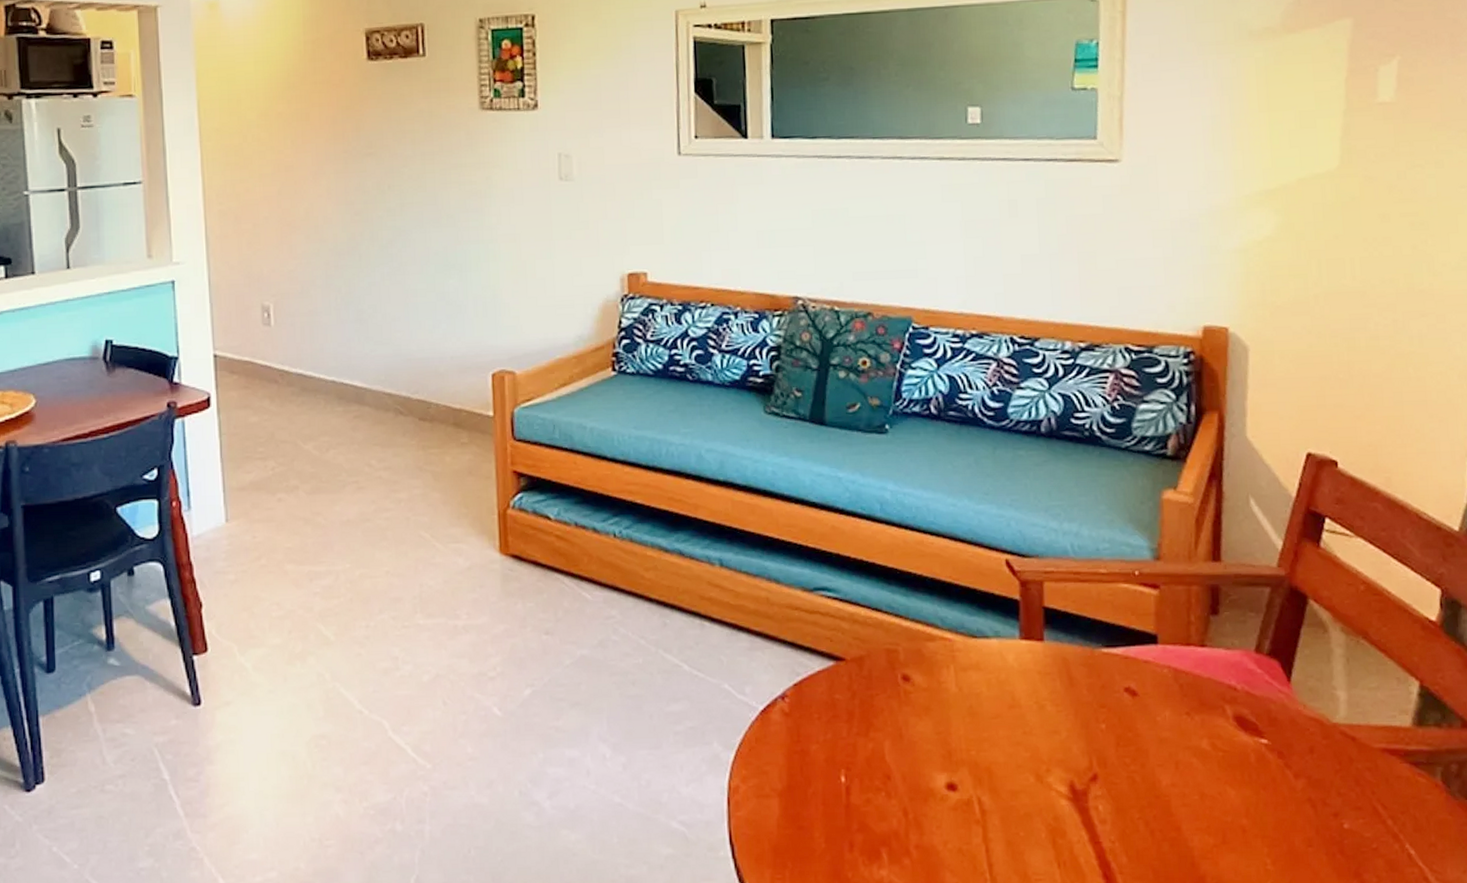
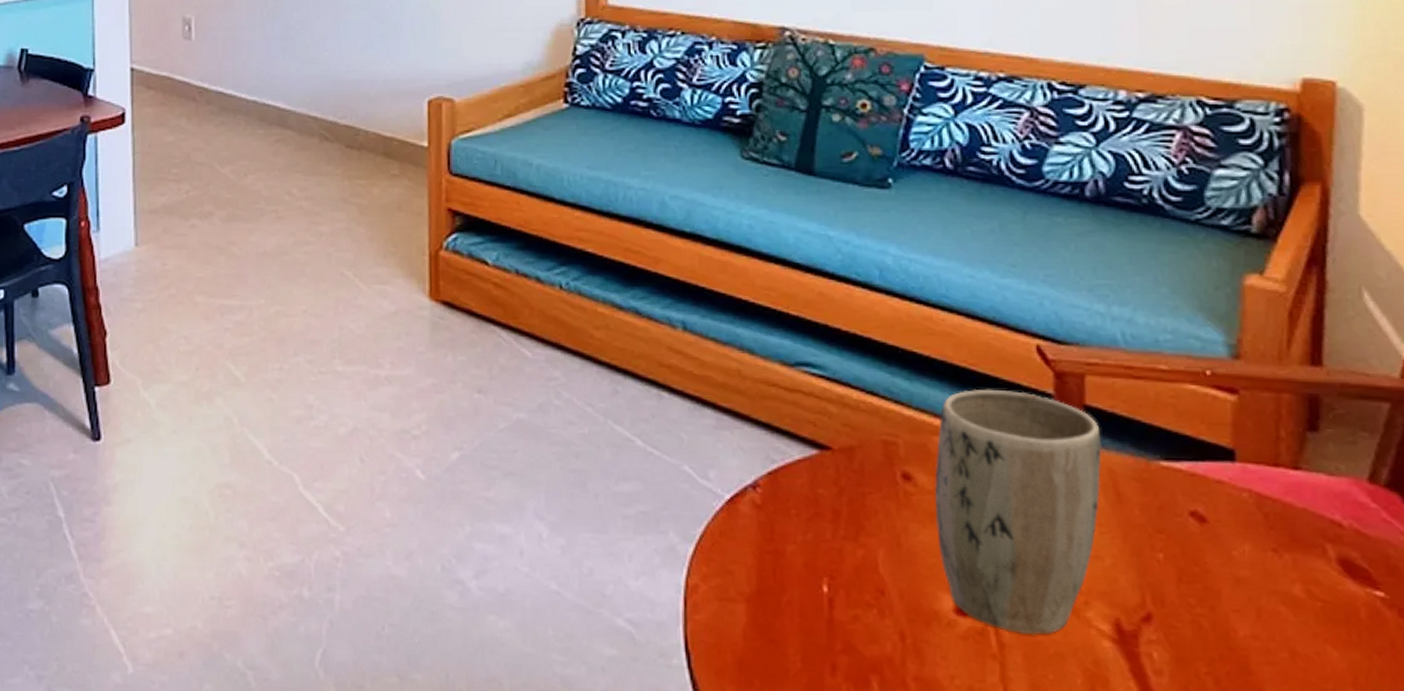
plant pot: none [928,599,1058,802] -> present [934,389,1102,636]

